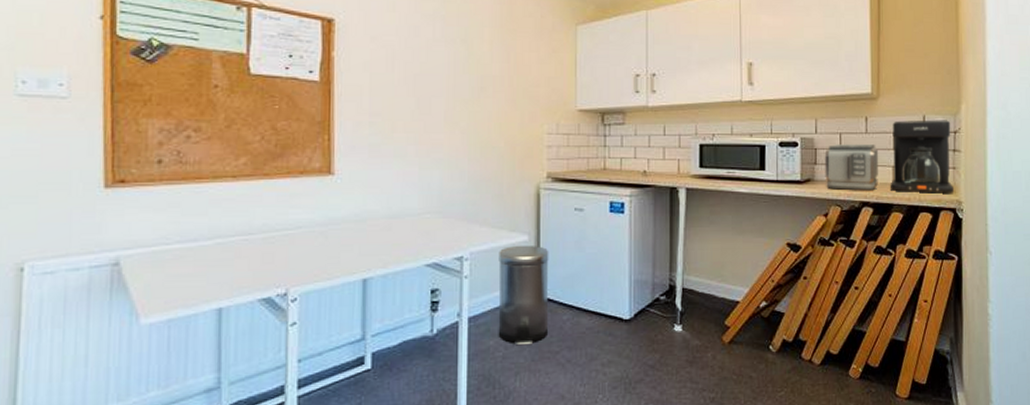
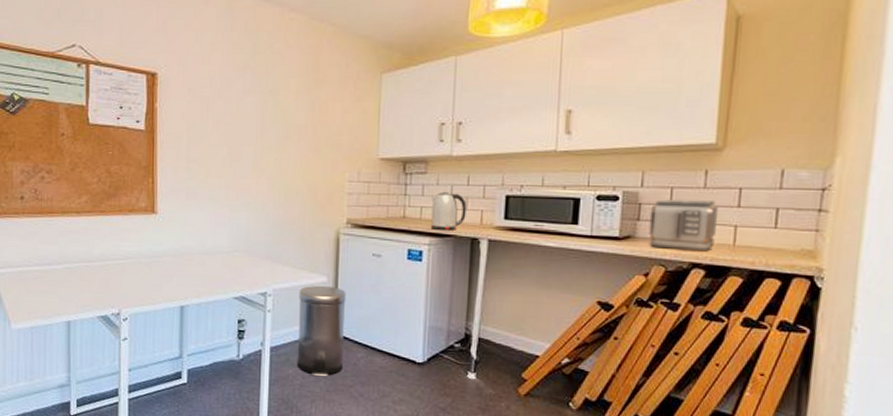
kettle: none [630,141,664,180] -> present [430,191,467,230]
coffee maker: present [891,120,955,193] -> none [730,174,819,259]

